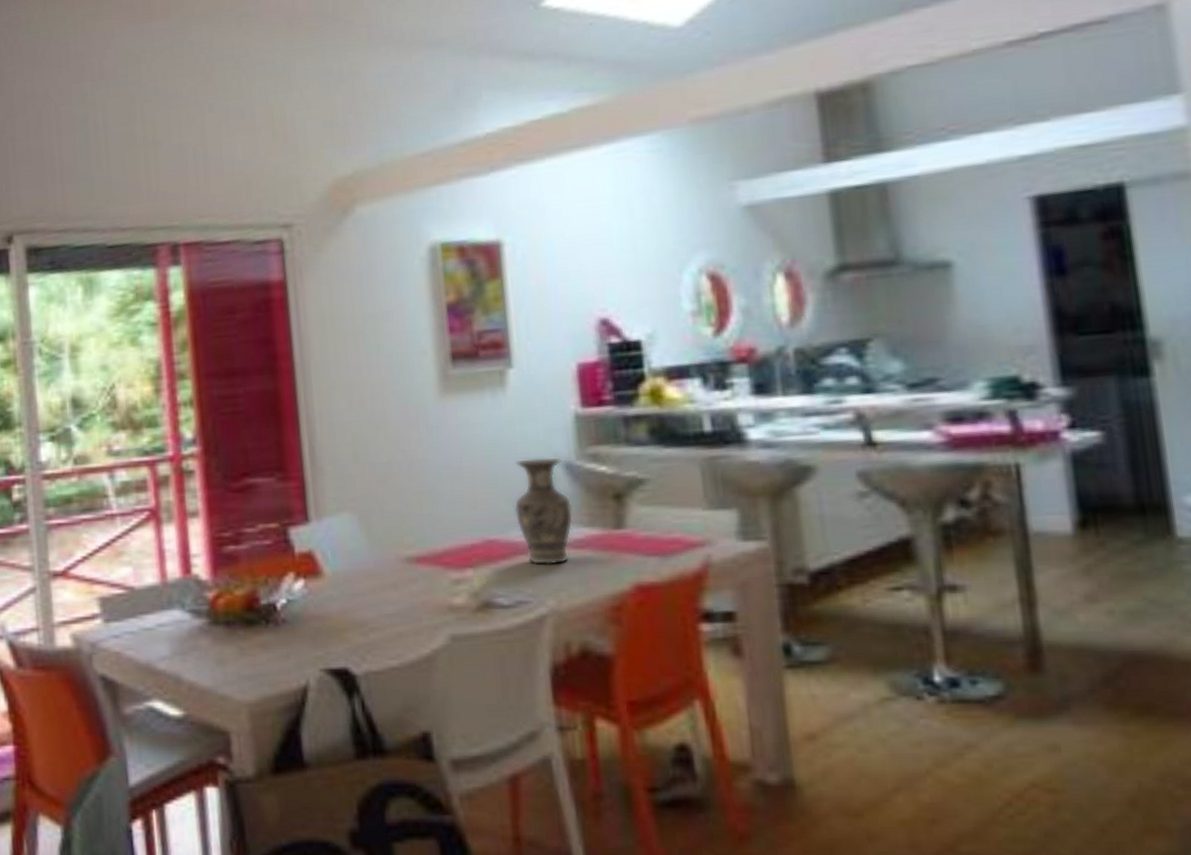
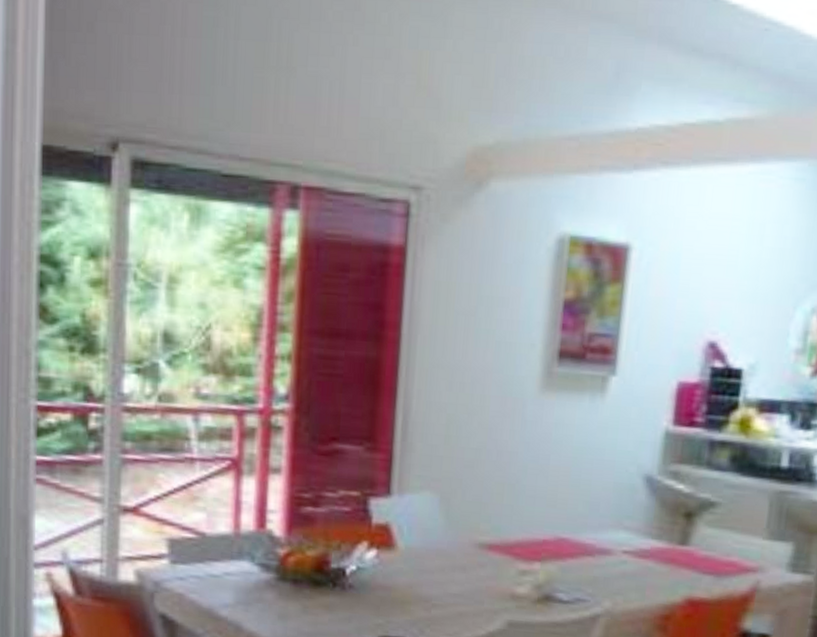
vase: present [514,456,574,566] -> none [589,466,646,571]

